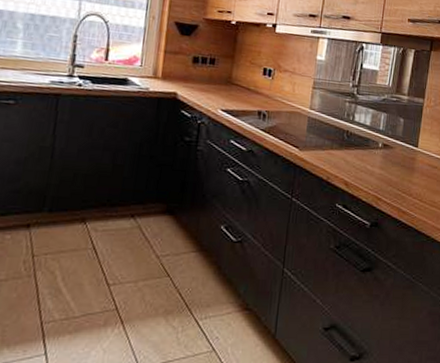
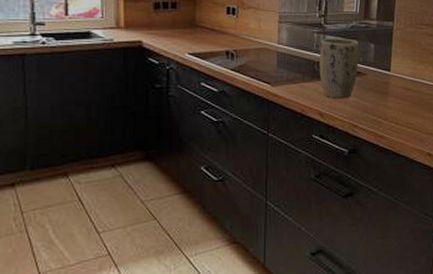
plant pot: none [347,108,389,171] -> present [319,38,359,99]

